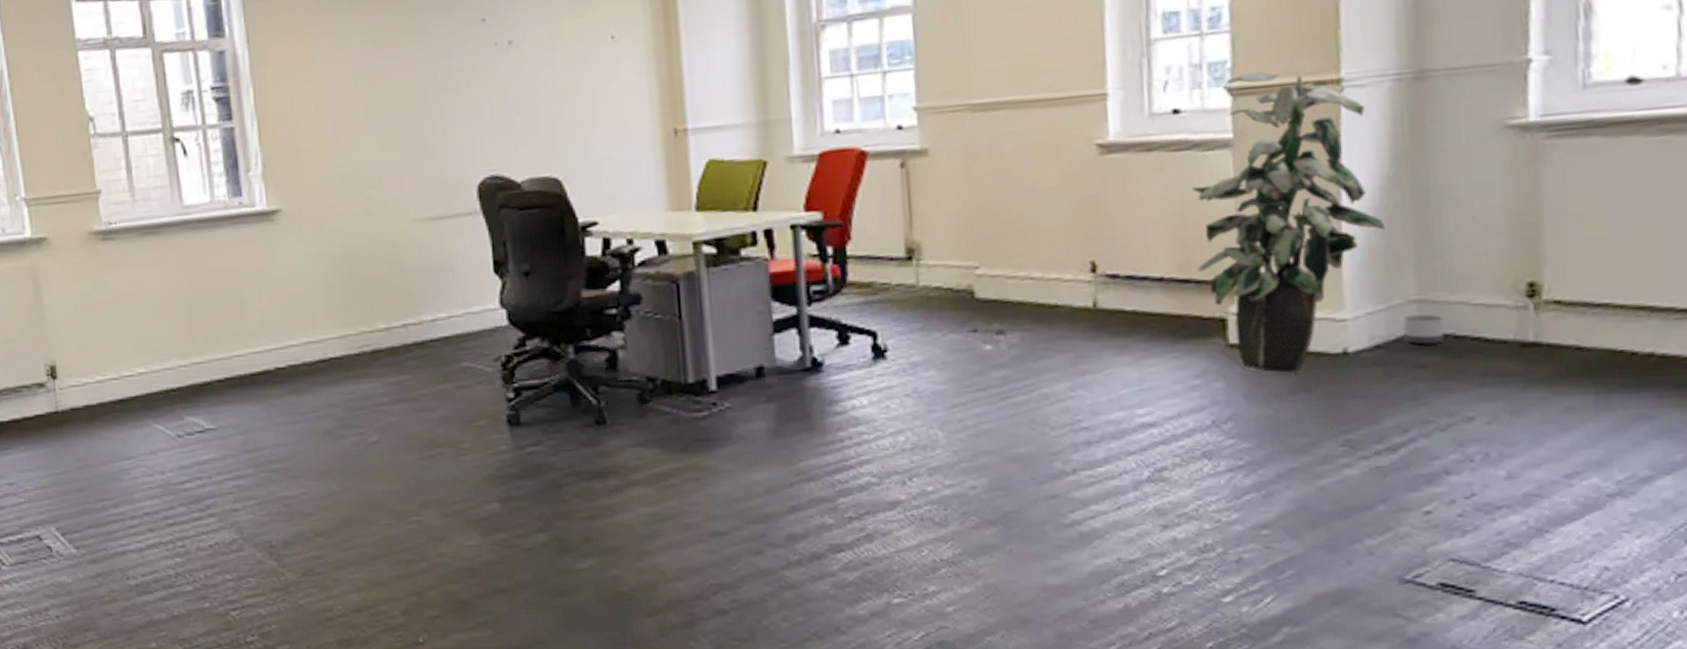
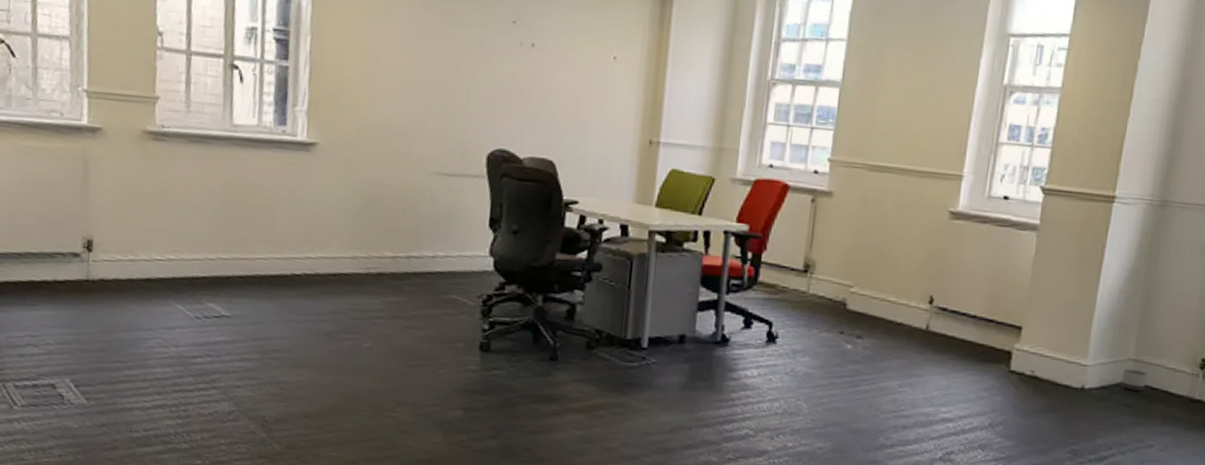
indoor plant: present [1191,71,1386,373] -> none [999,179,1126,397]

